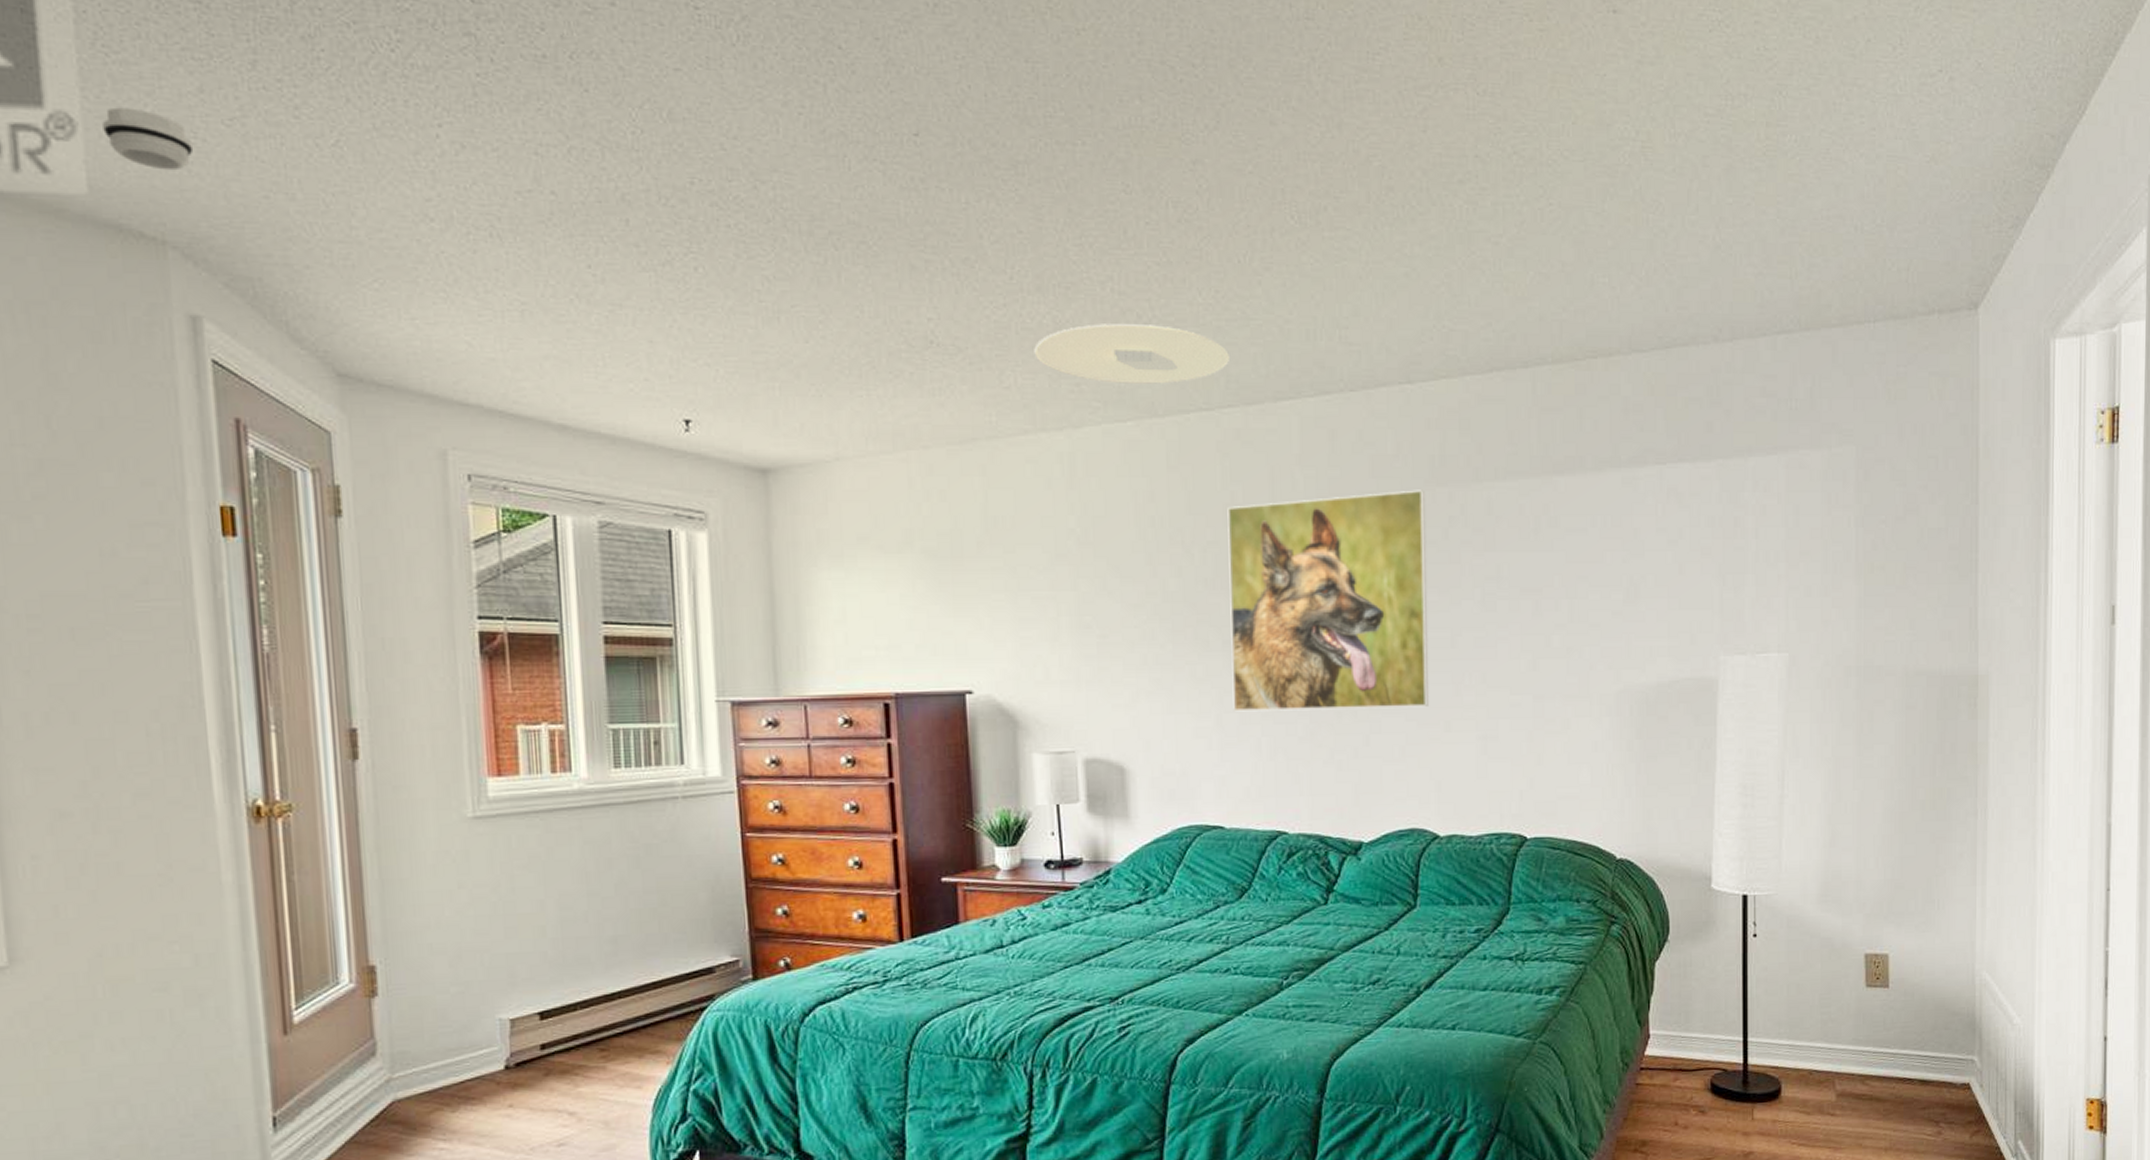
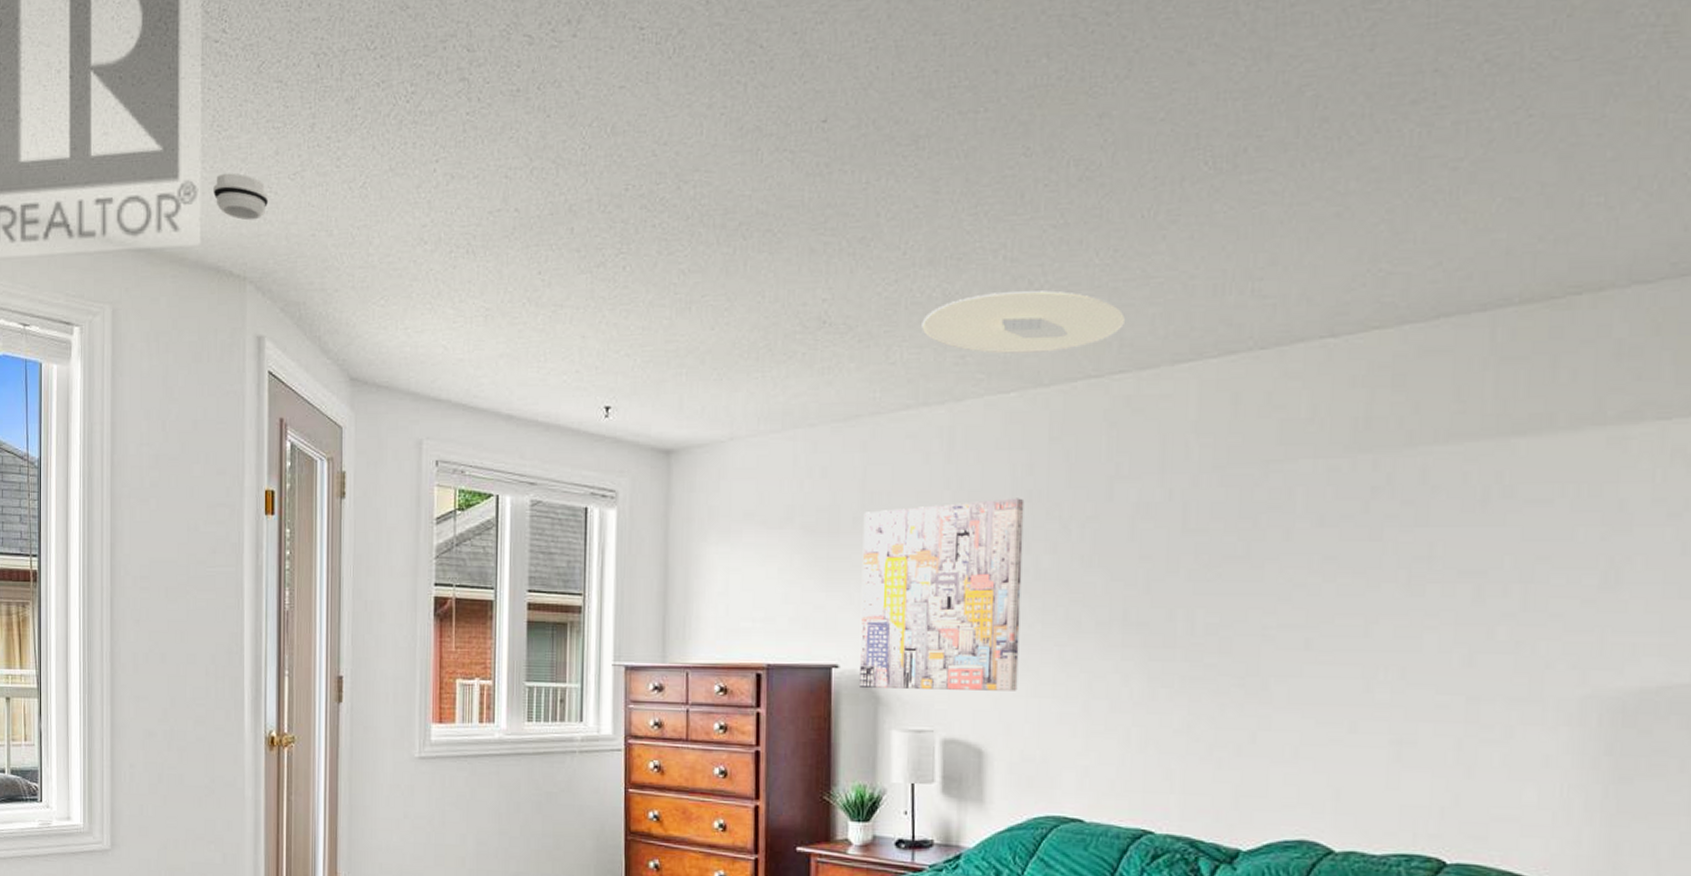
wall art: none [988,523,1154,714] -> present [860,498,1025,691]
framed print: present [1227,490,1428,712] -> none [1102,457,1344,703]

